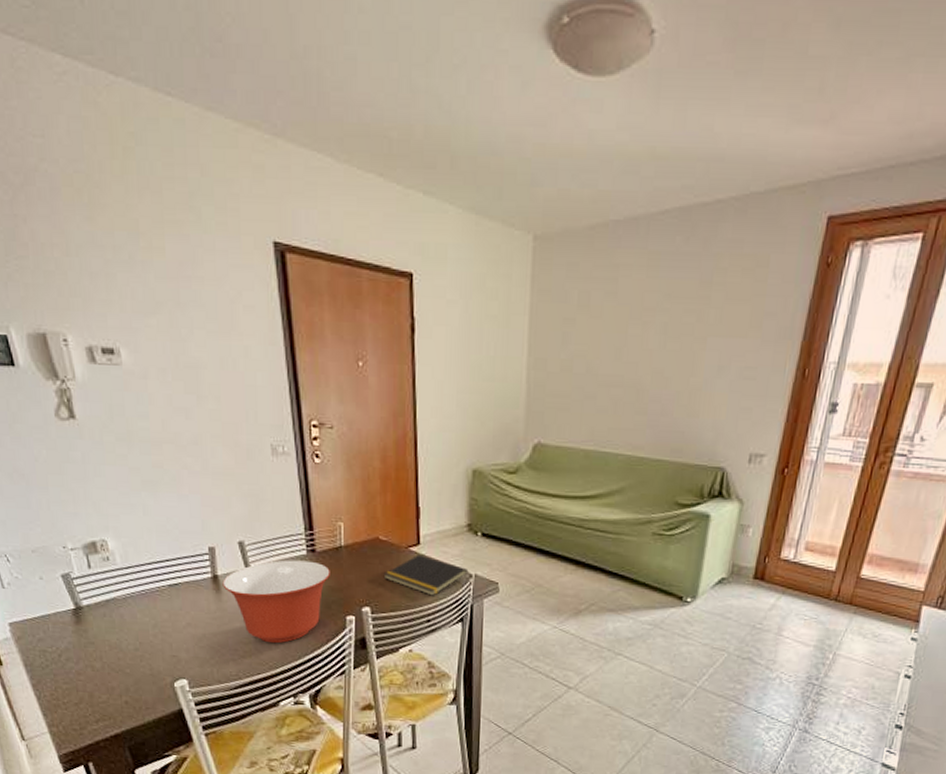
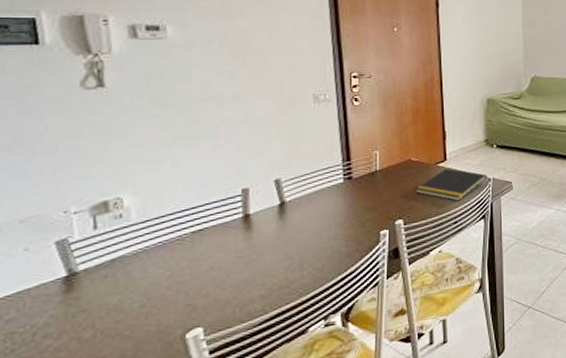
mixing bowl: present [222,560,330,644] -> none [254,187,366,271]

